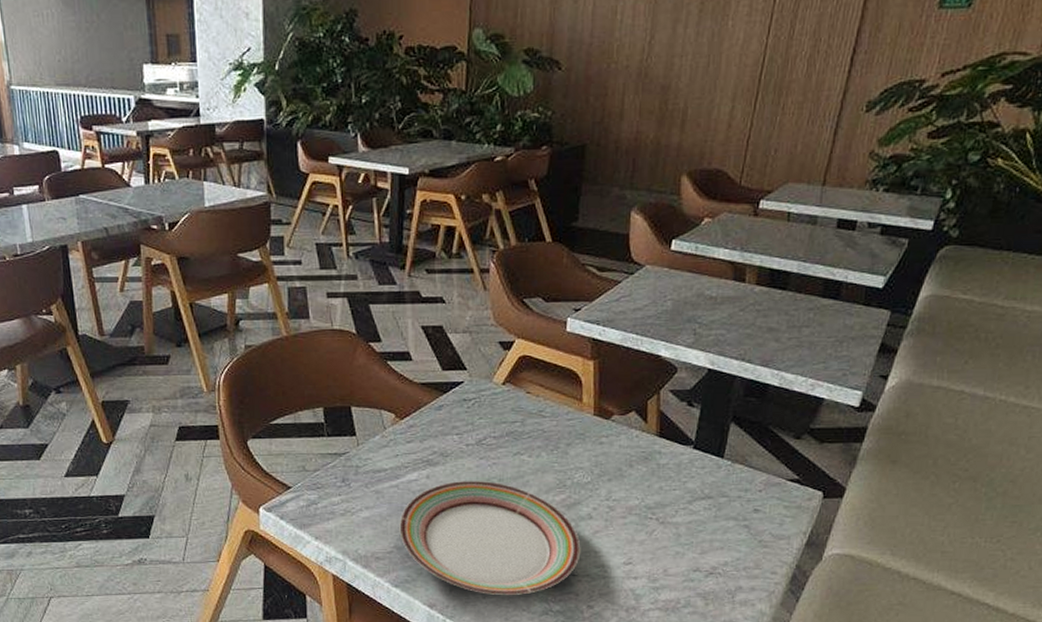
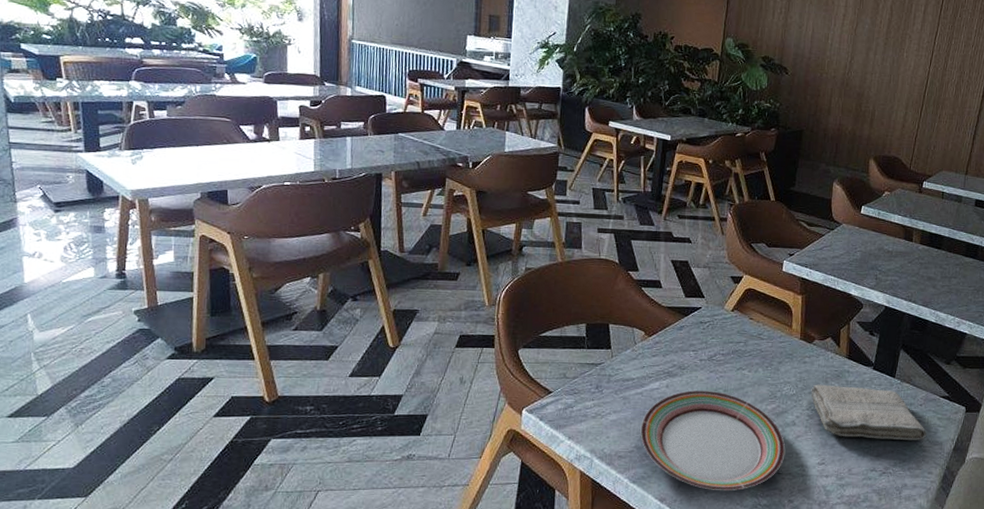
washcloth: none [610,469,769,535] -> present [810,384,927,441]

